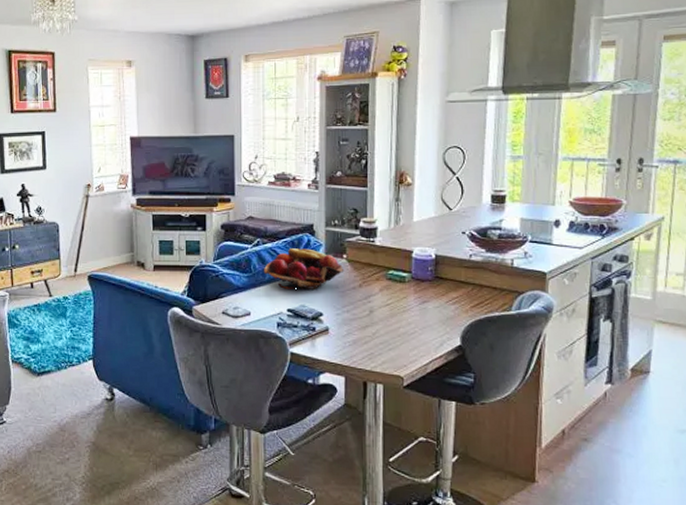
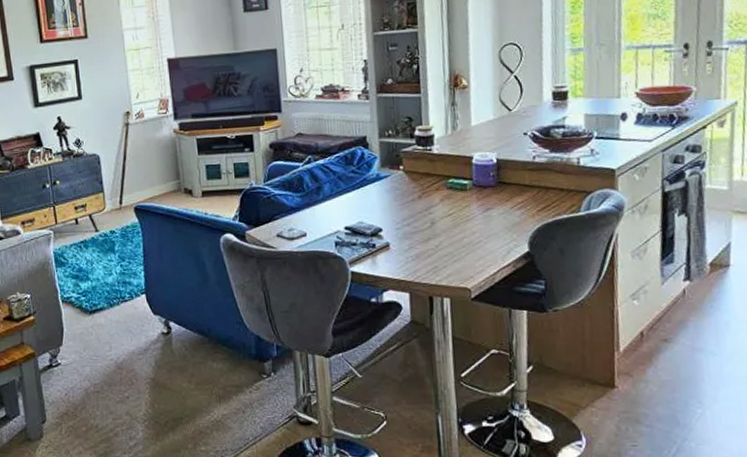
fruit basket: present [264,248,345,289] -> none [317,162,402,206]

